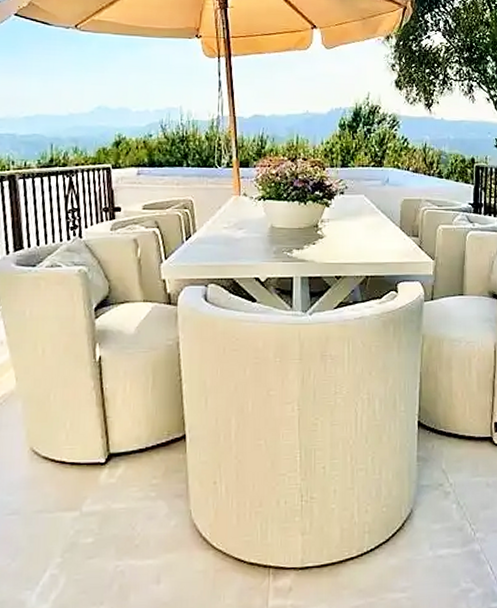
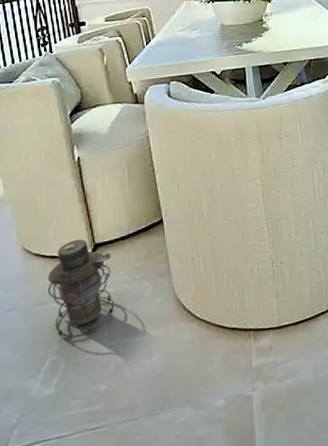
lantern: none [53,446,126,552] -> present [47,238,115,338]

